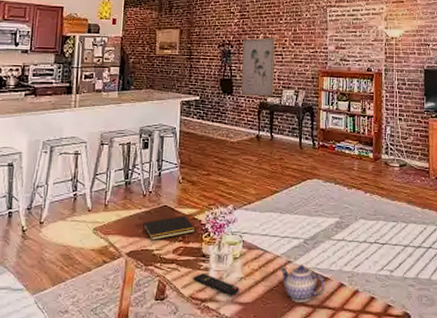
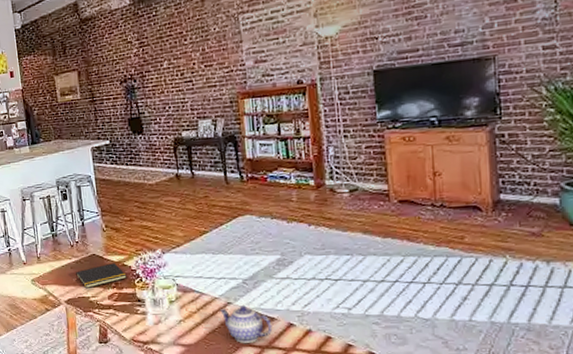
remote control: present [193,273,239,295] -> none [132,317,180,337]
wall art: present [241,37,275,97] -> none [146,63,188,133]

